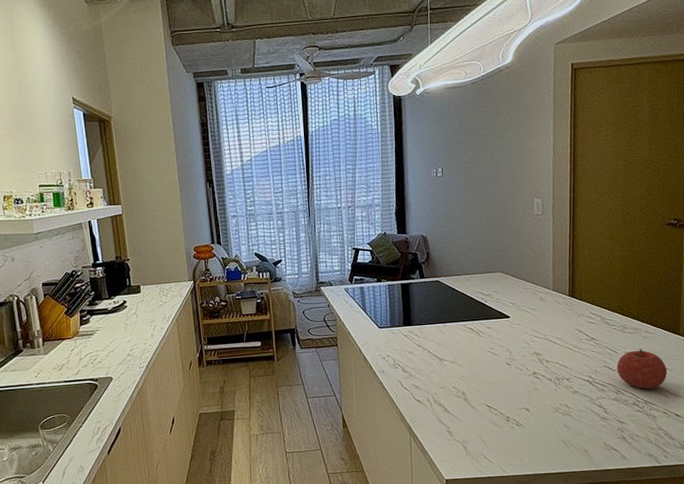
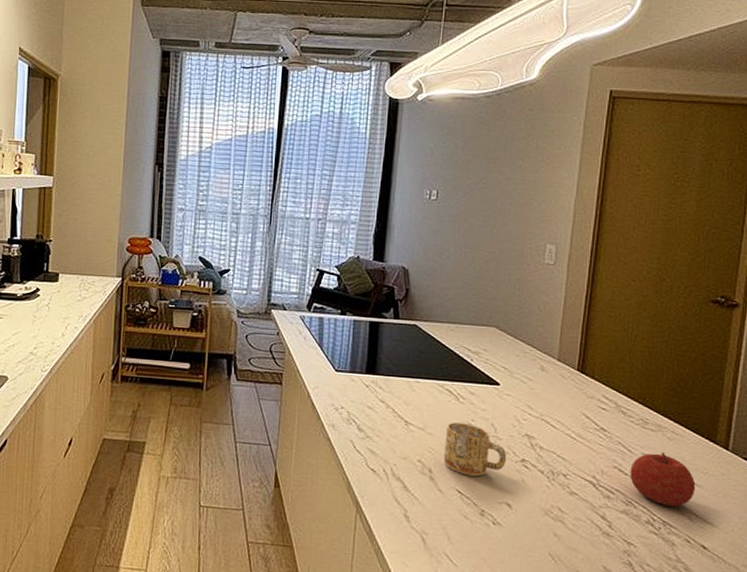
mug: none [472,352,522,393] -> present [444,422,507,477]

